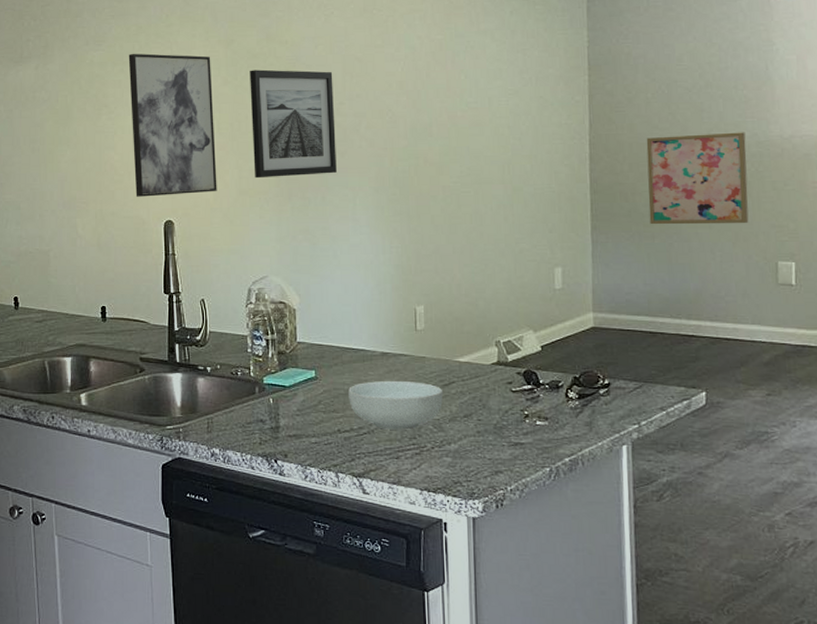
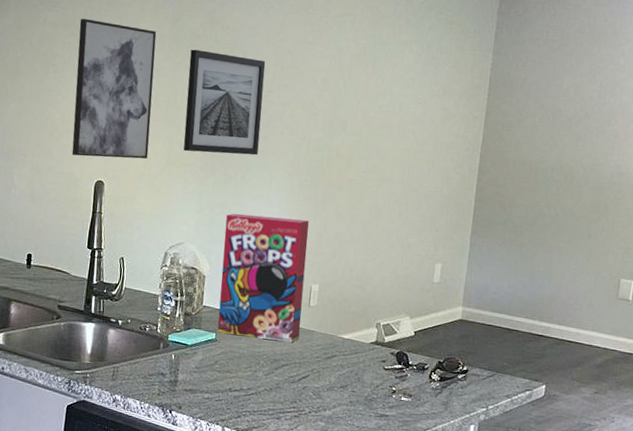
cereal box: none [311,237,410,373] -> present [217,213,309,343]
cereal bowl: present [348,380,444,430] -> none [242,348,326,395]
wall art: present [646,132,749,225] -> none [521,157,611,242]

